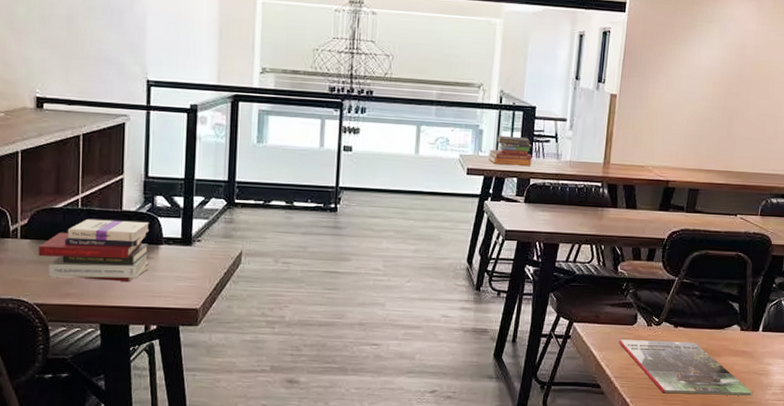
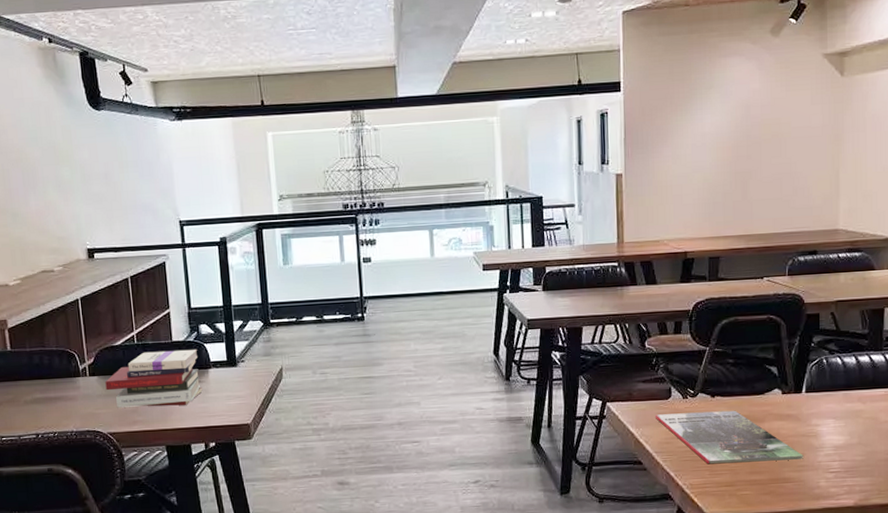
books: present [489,135,532,166] -> none [502,227,545,257]

